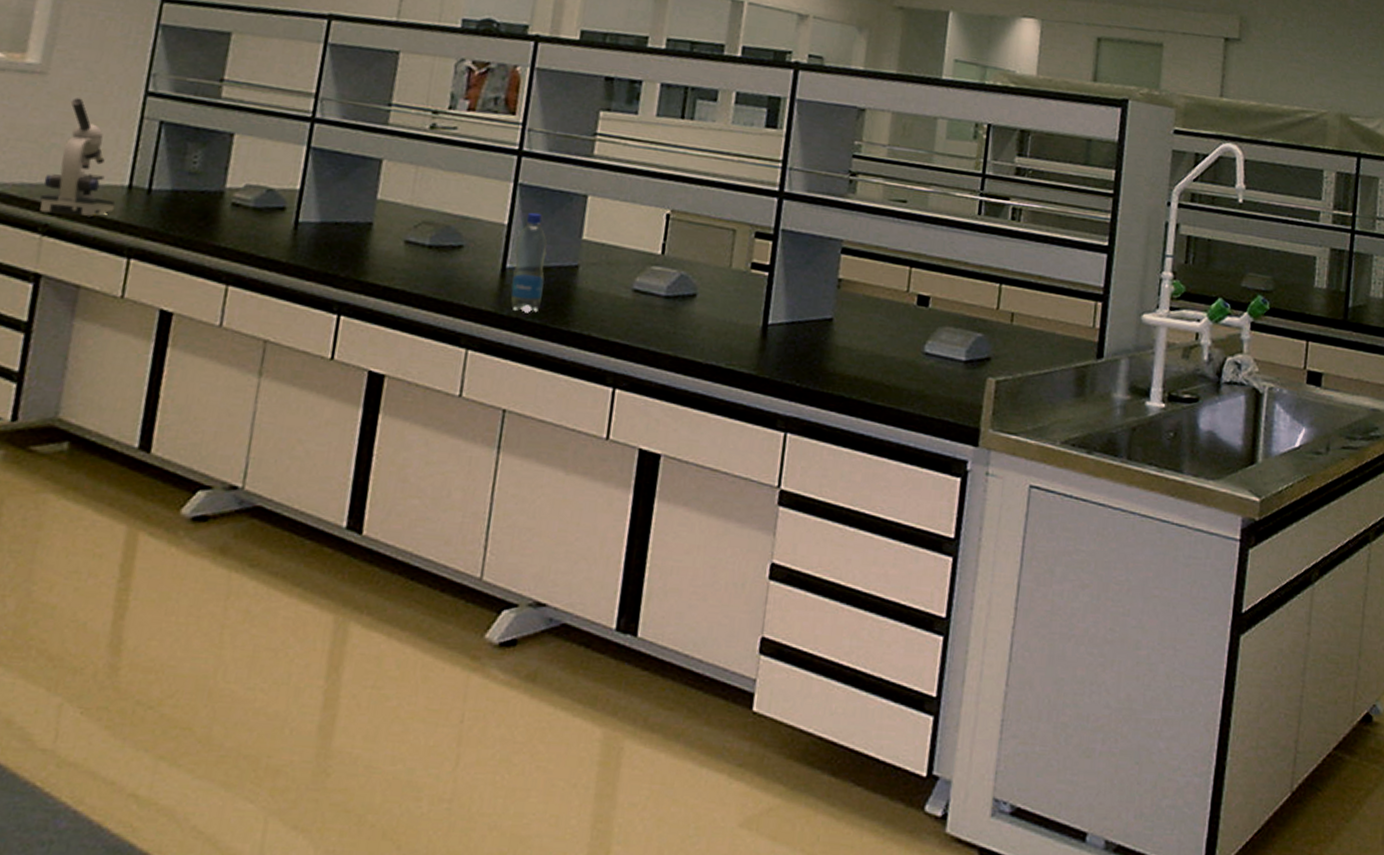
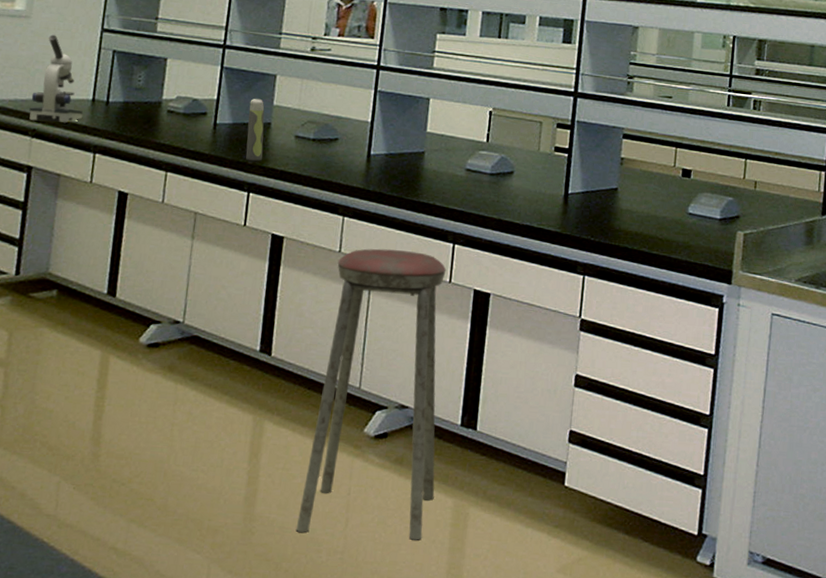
spray bottle: none [336,189,365,275] -> present [245,98,265,162]
music stool: none [387,392,603,784] -> present [295,248,446,540]
bottle: present [510,212,548,313] -> none [374,112,401,189]

